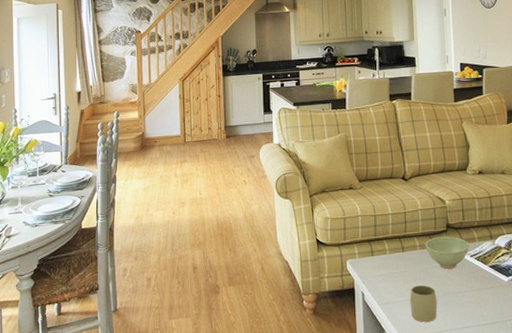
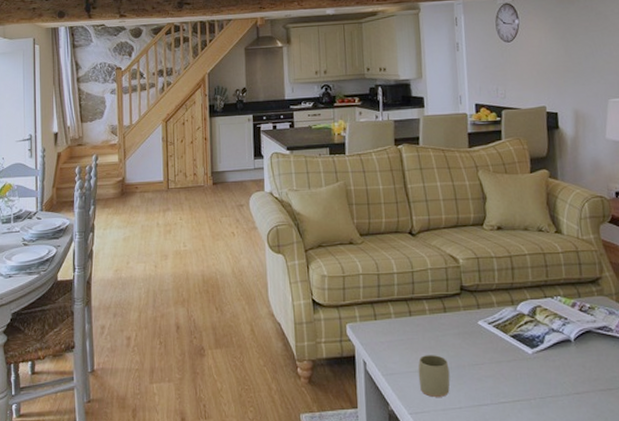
bowl: present [425,236,470,269] -> none [435,300,487,337]

